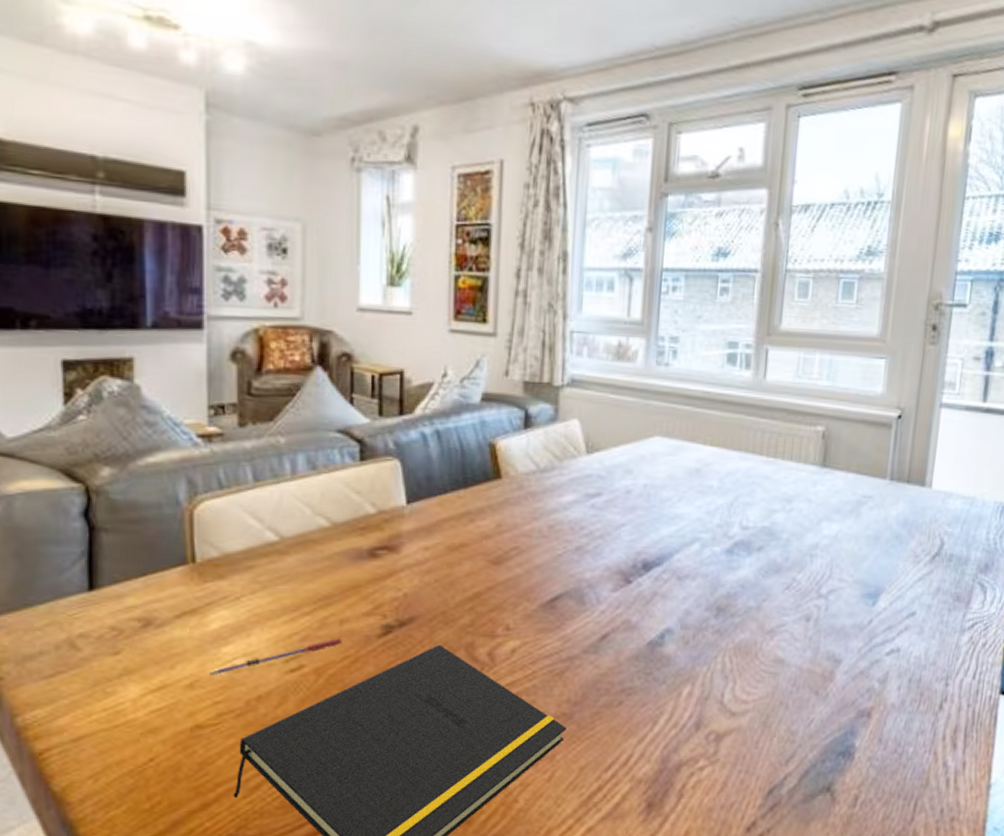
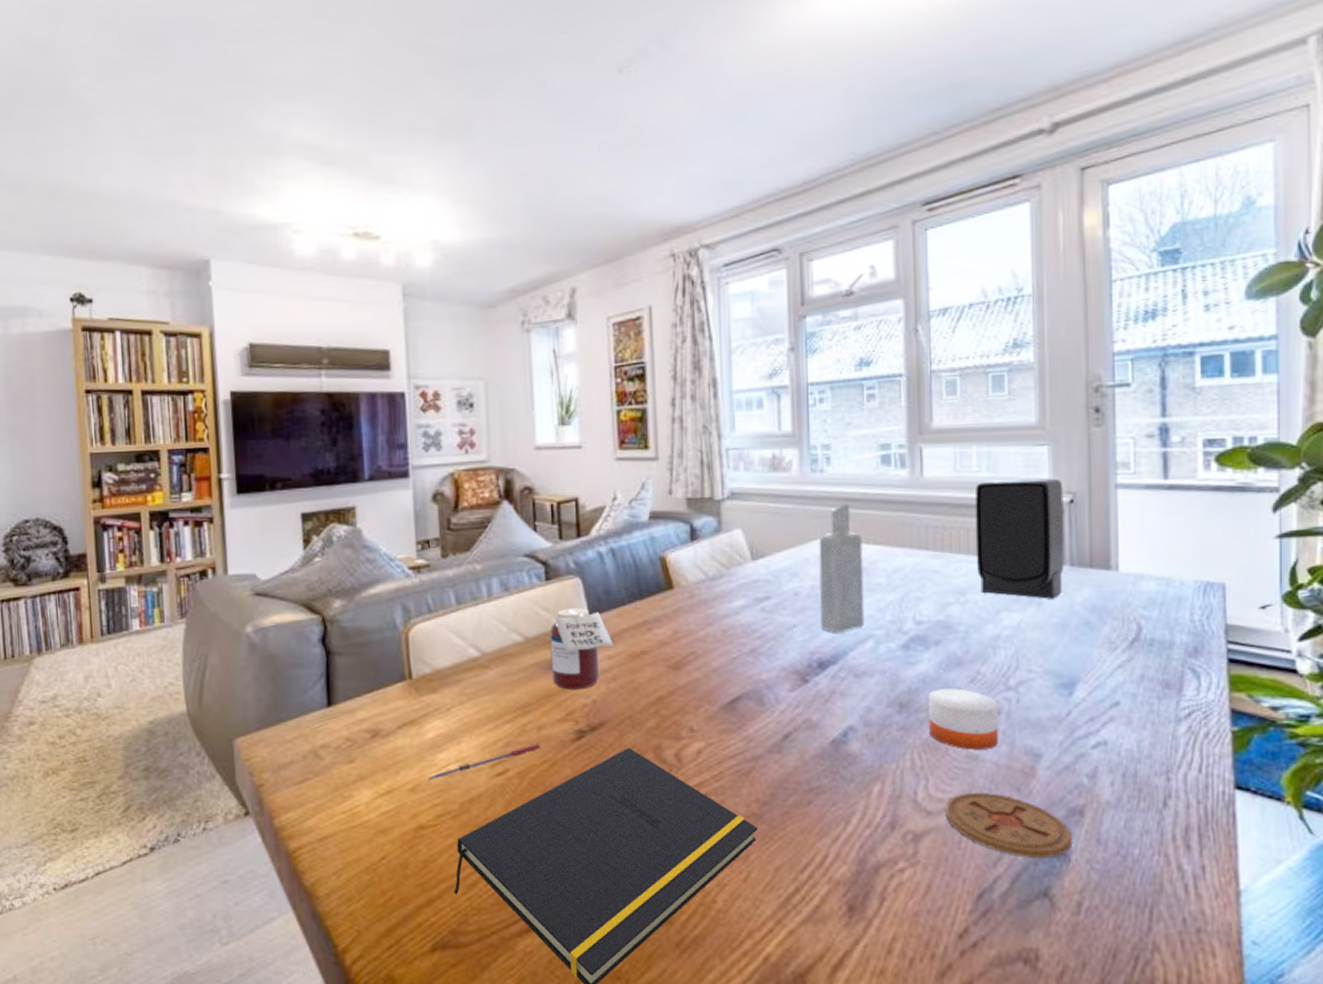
jar: none [360,493,431,582] -> present [550,608,614,690]
bottle: none [649,400,700,534] -> present [818,503,865,633]
candle: none [742,593,808,654] -> present [929,687,998,750]
coaster: none [748,694,859,757] -> present [945,792,1073,859]
speaker: none [805,389,894,511] -> present [975,478,1065,599]

